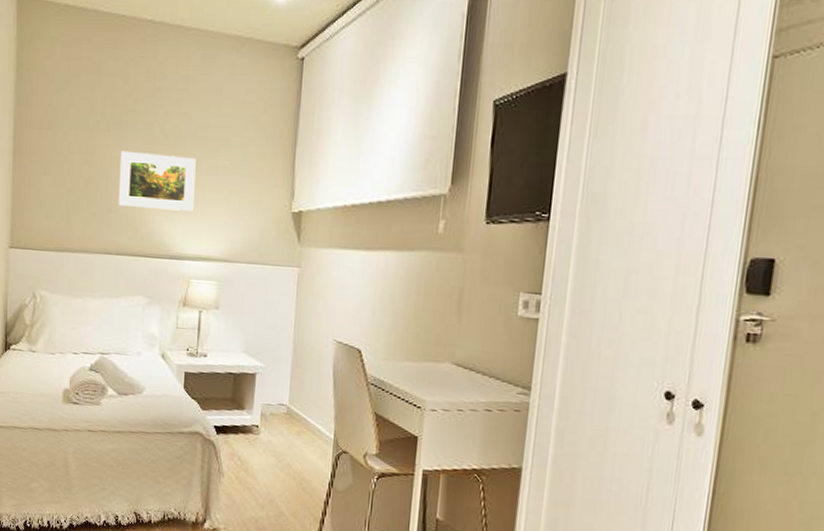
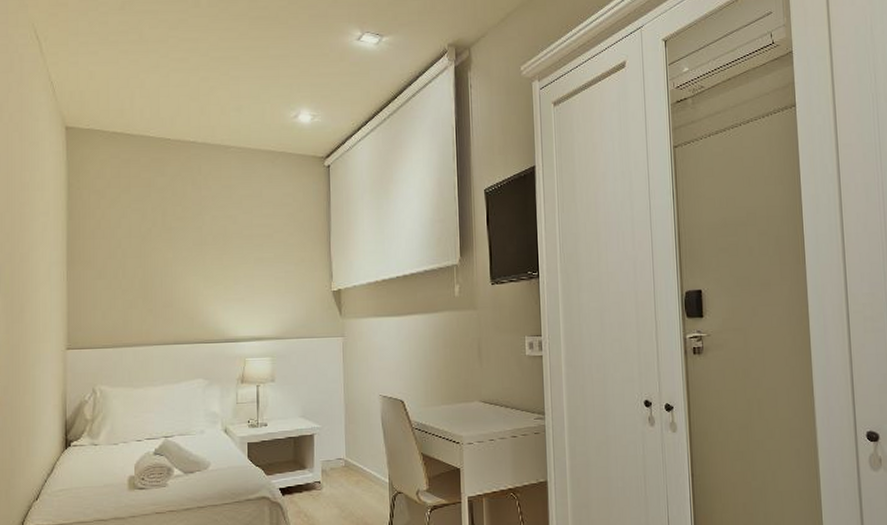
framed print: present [118,150,196,212] -> none [172,252,244,301]

